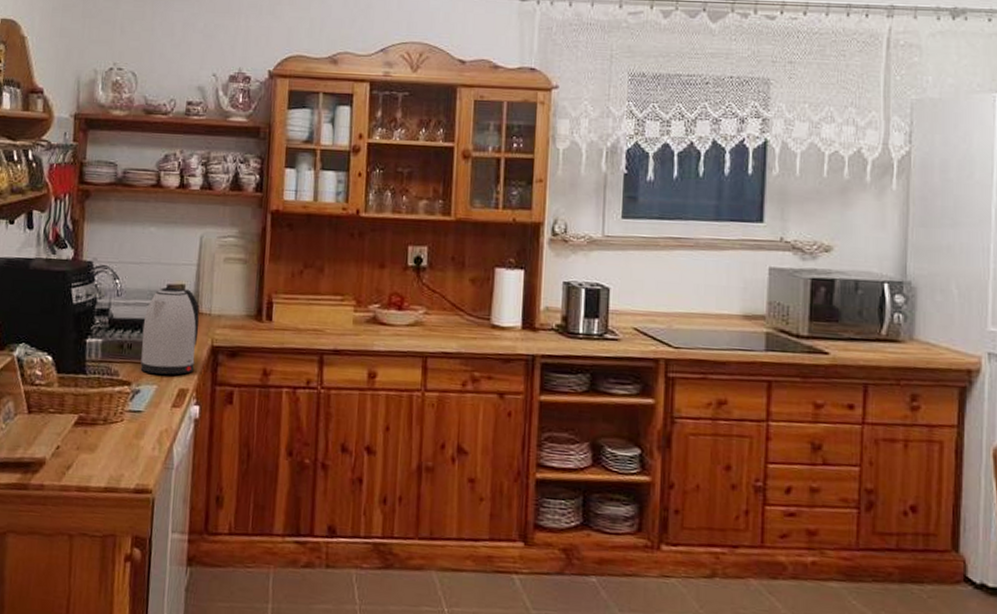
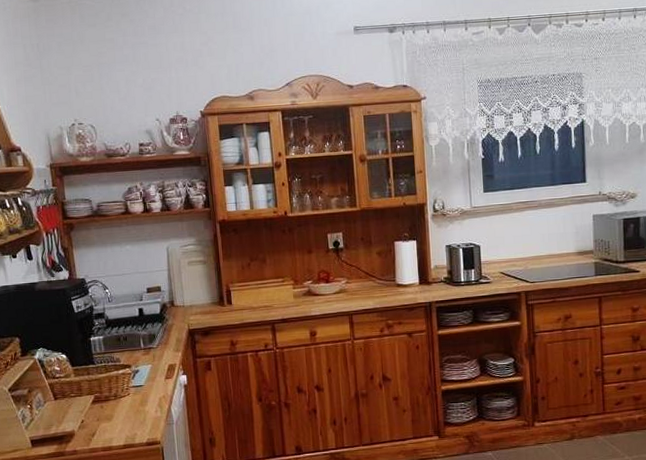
kettle: present [140,286,200,375] -> none [133,289,178,357]

